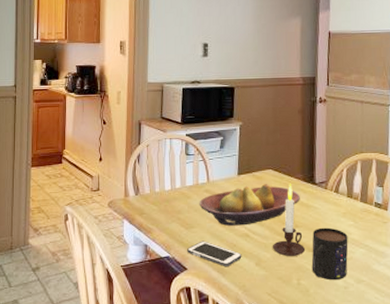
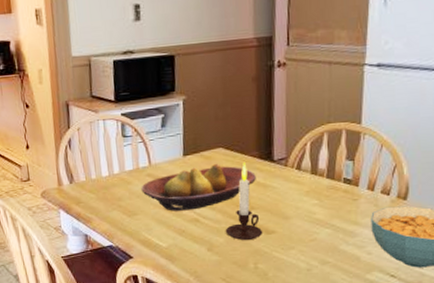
cell phone: present [187,241,242,267] -> none [131,228,192,254]
mug: present [311,227,349,281] -> none [270,208,312,263]

